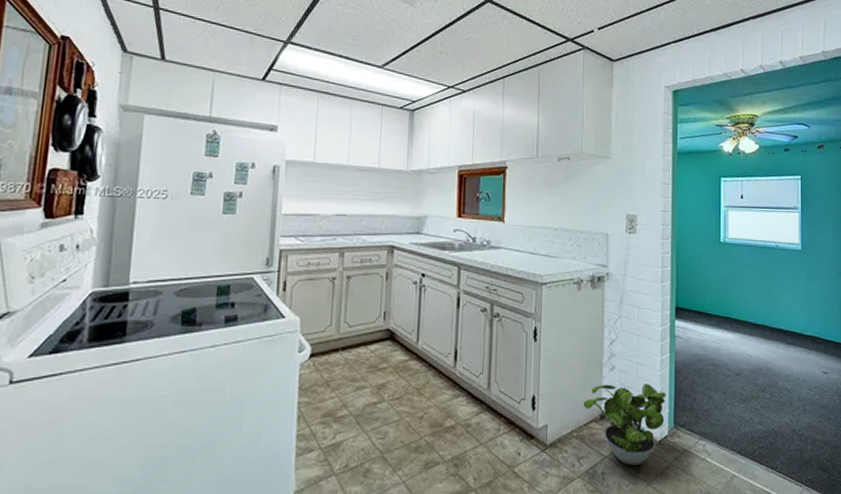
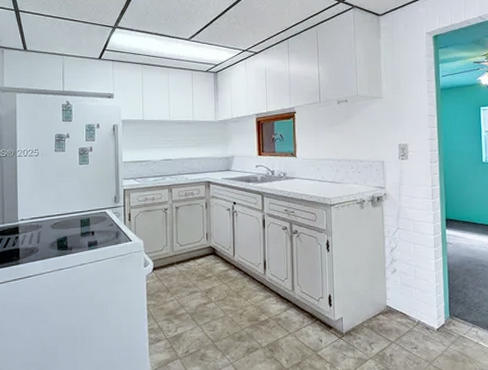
potted plant: present [583,384,666,465] -> none [371,282,442,349]

